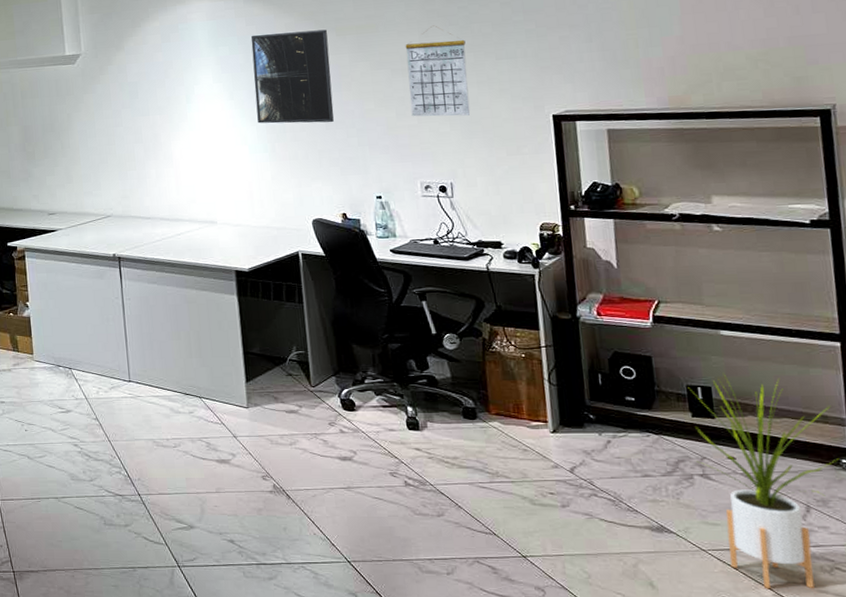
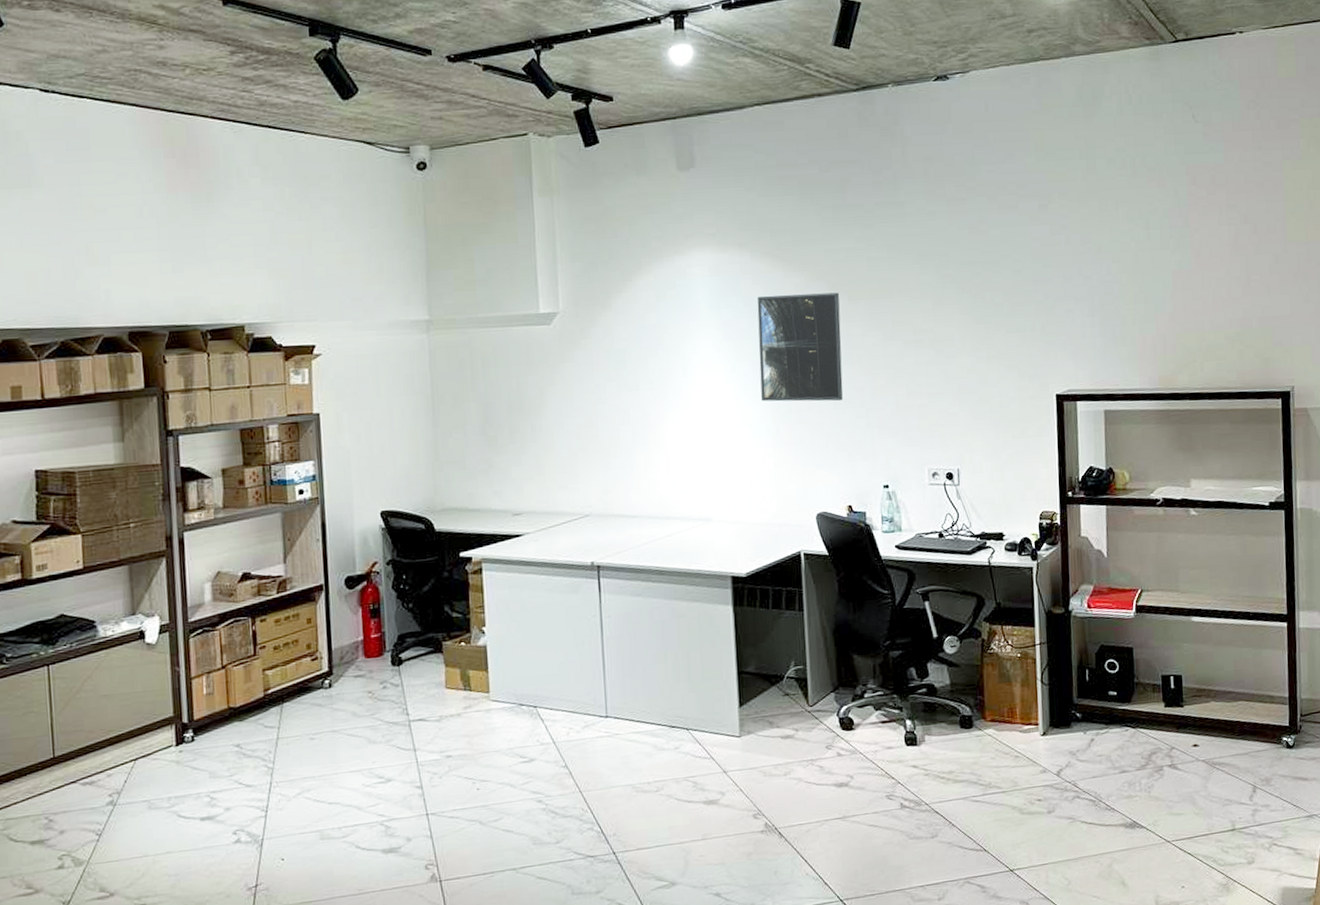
calendar: present [405,25,471,117] -> none [918,292,980,395]
house plant: present [688,374,840,590] -> none [1162,661,1281,873]

